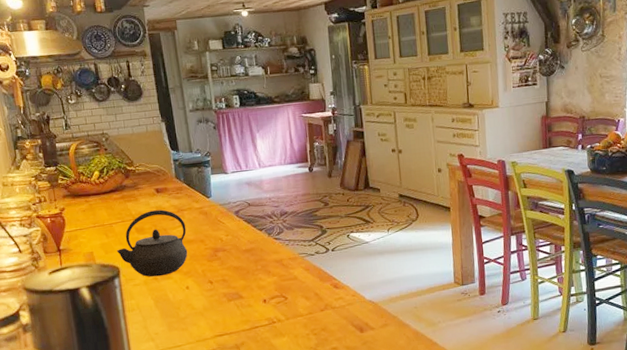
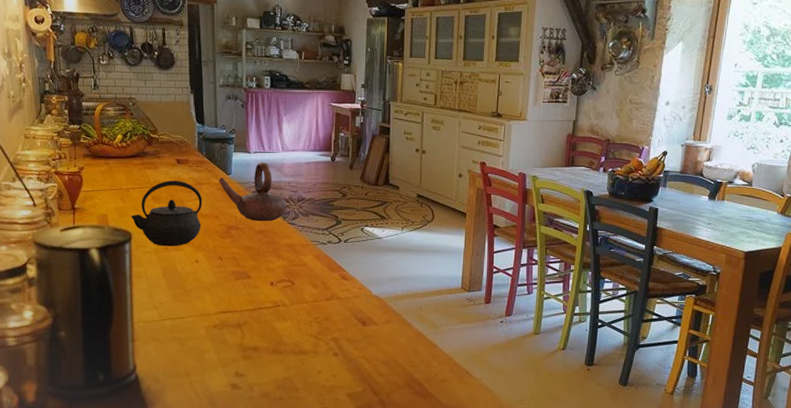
teapot: none [199,180,272,241] -> present [219,162,288,222]

